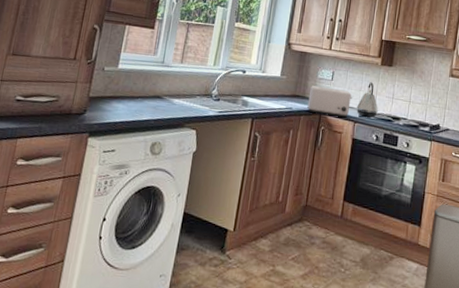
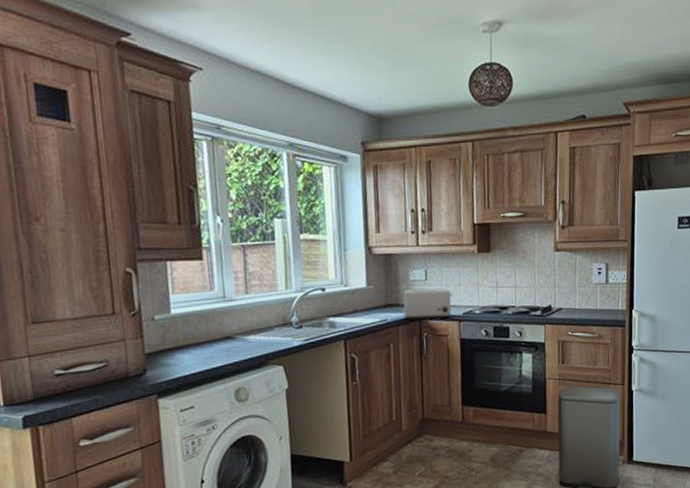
kettle: present [356,82,379,118] -> none [459,274,484,313]

